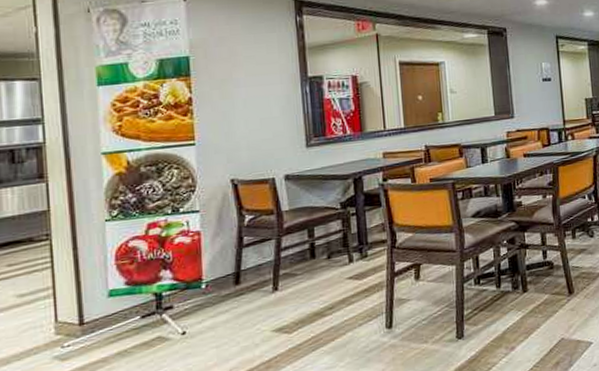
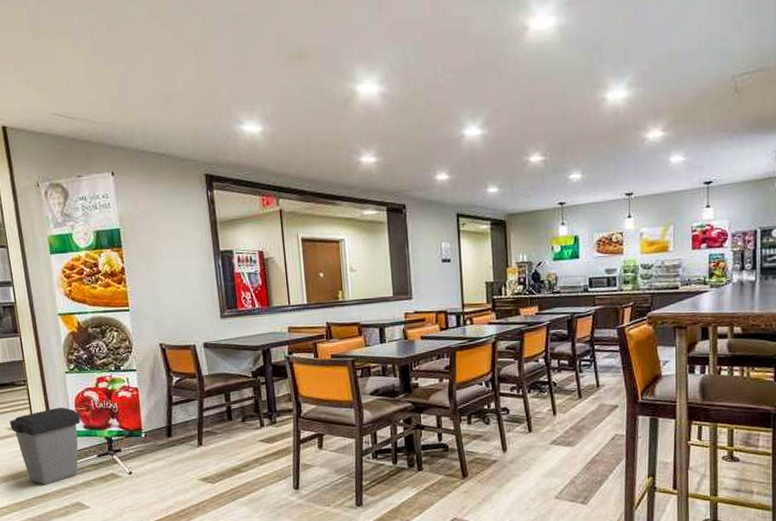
trash can: none [21,262,121,363] -> present [10,408,80,485]

